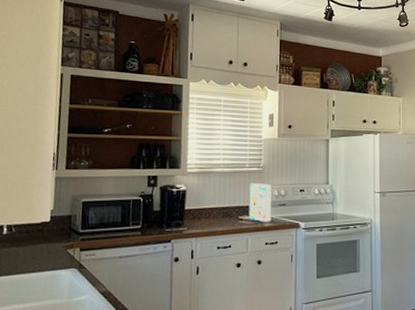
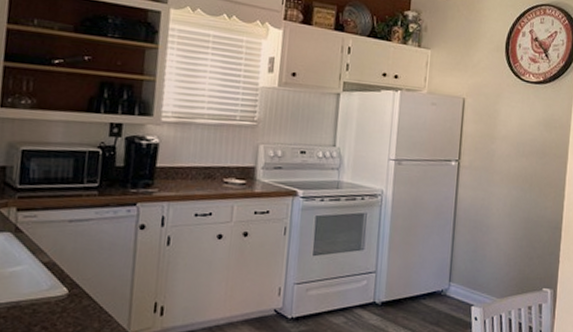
cereal box: present [248,183,272,222] -> none [235,139,267,188]

